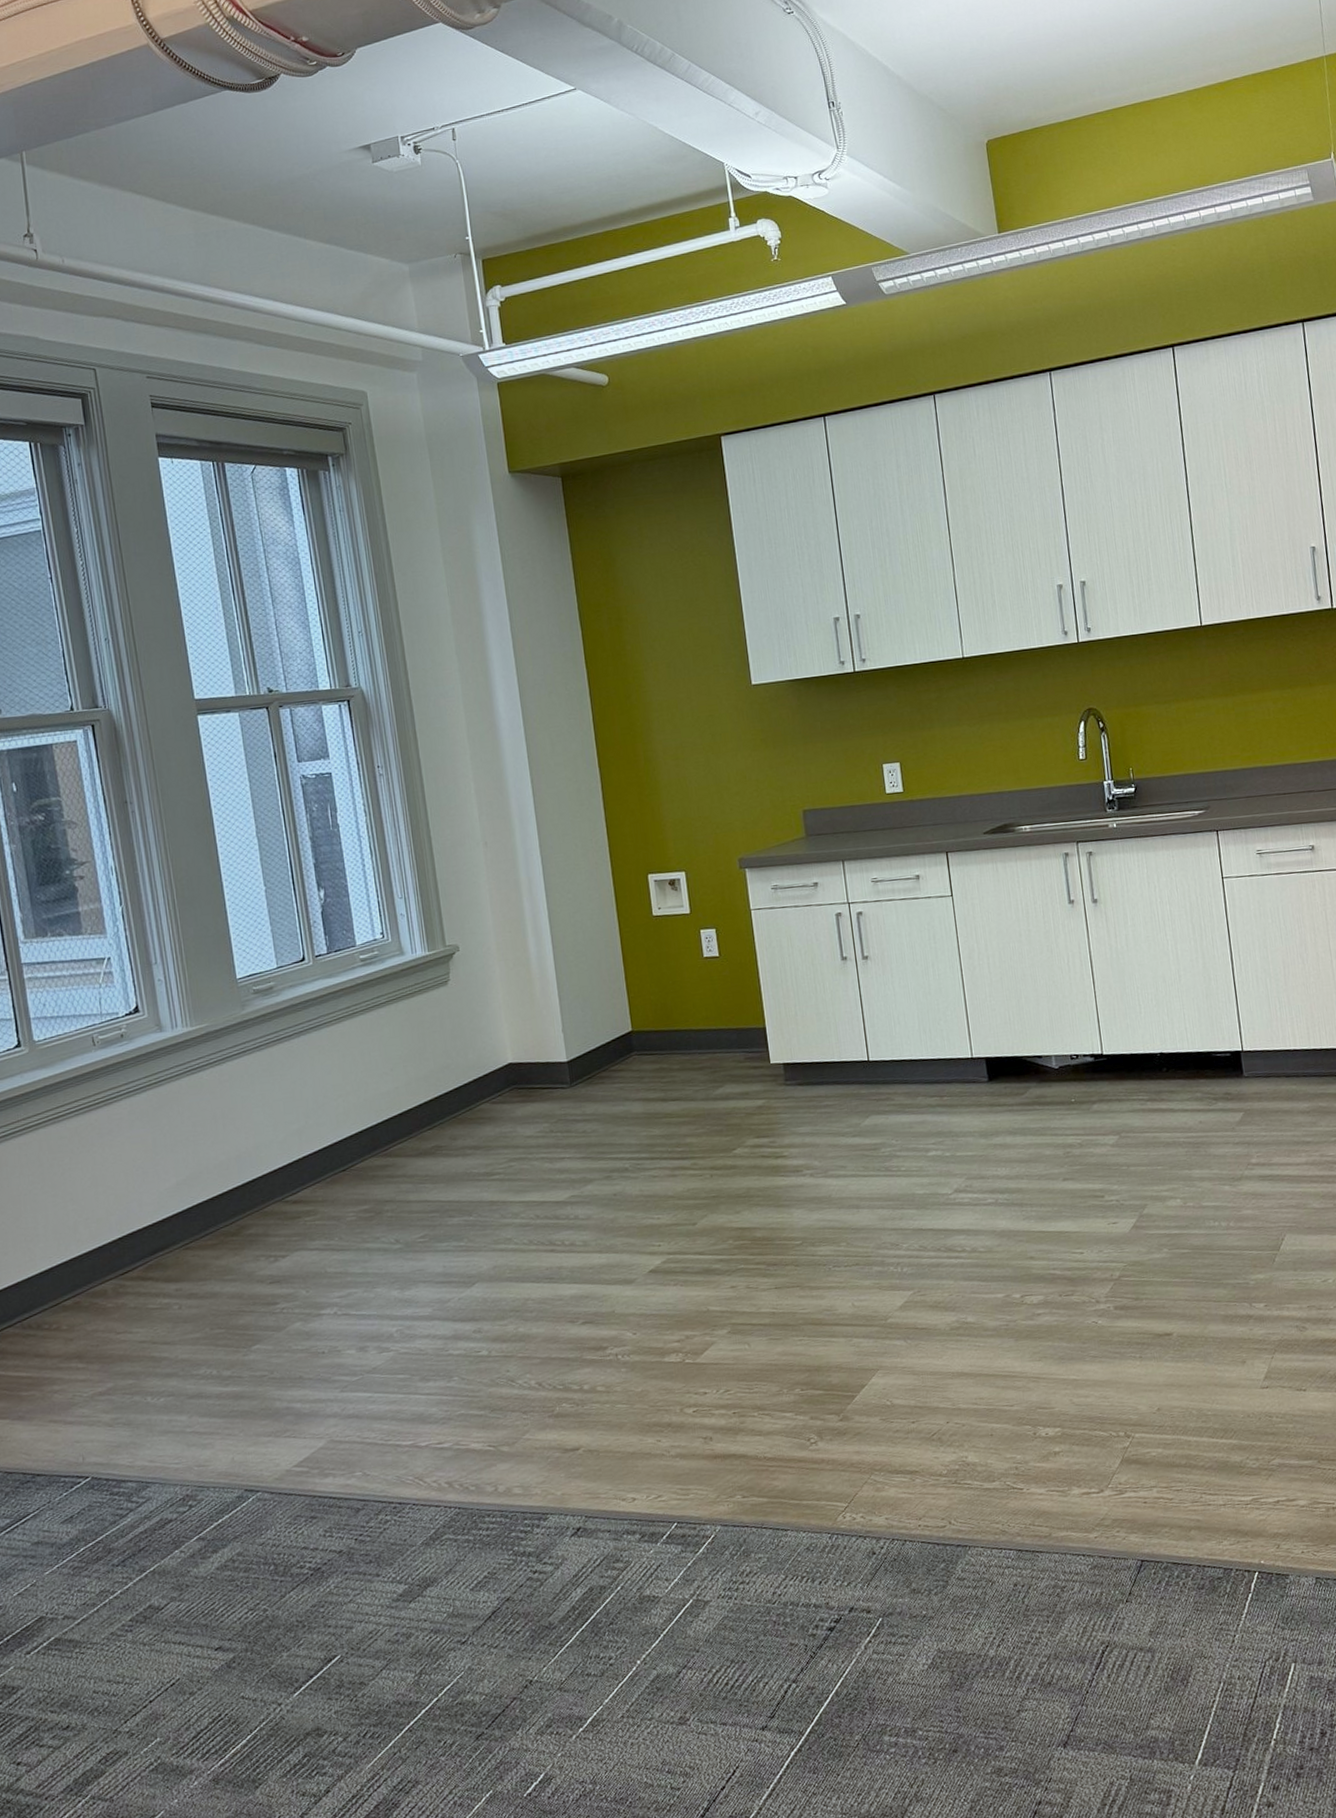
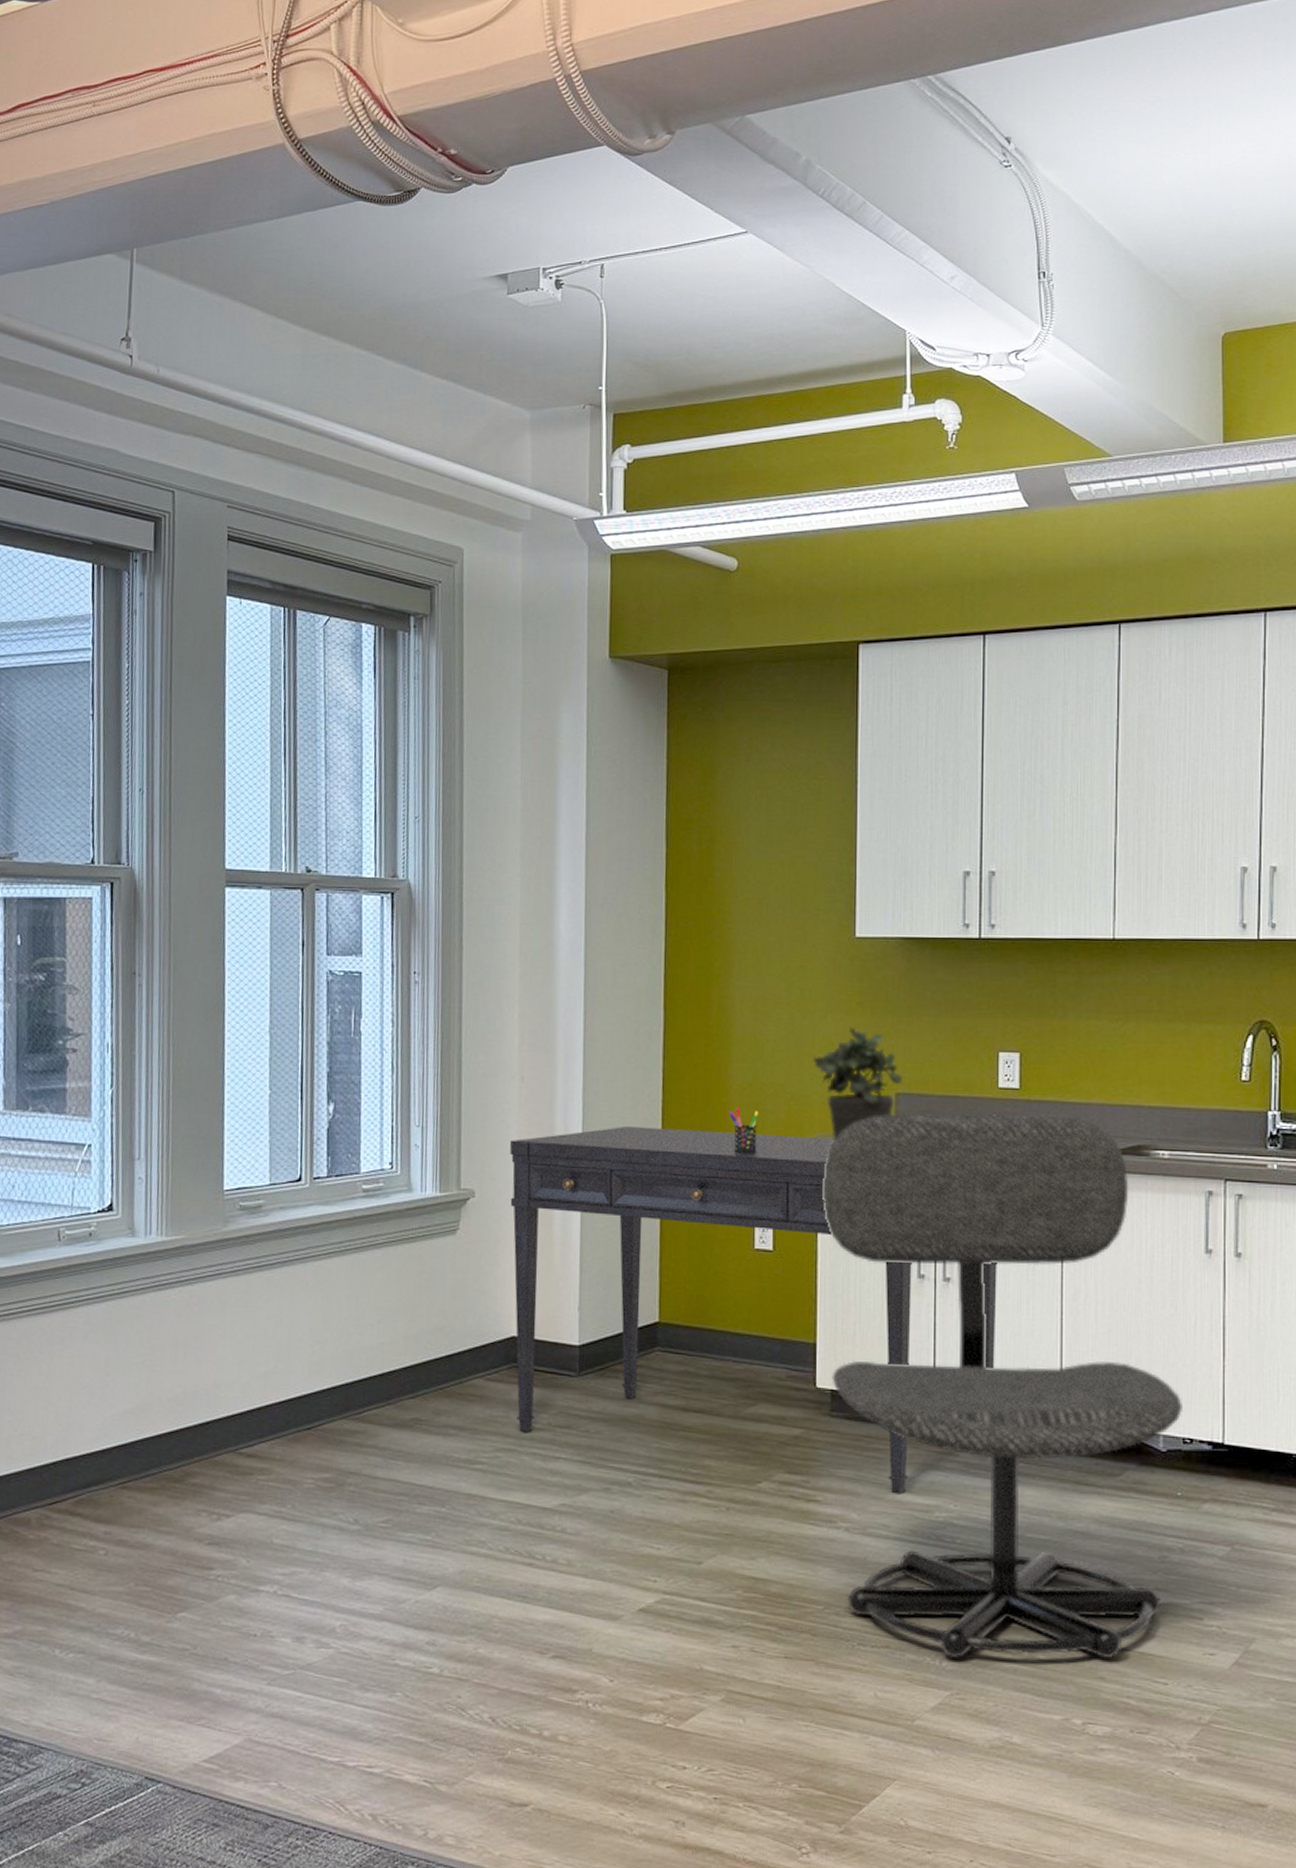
desk: none [483,856,914,1142] -> present [510,1125,997,1495]
pen holder: none [665,842,694,880] -> present [728,1108,759,1154]
potted plant: none [729,760,808,858] -> present [812,1027,904,1142]
office chair: none [752,807,1071,1264] -> present [822,1113,1184,1660]

